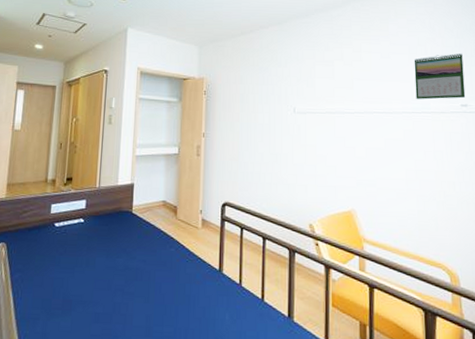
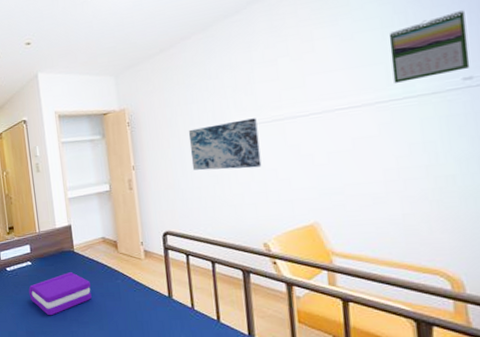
book: none [74,235,143,283] -> present [28,272,92,316]
wall art: none [256,107,314,152] -> present [188,118,262,171]

